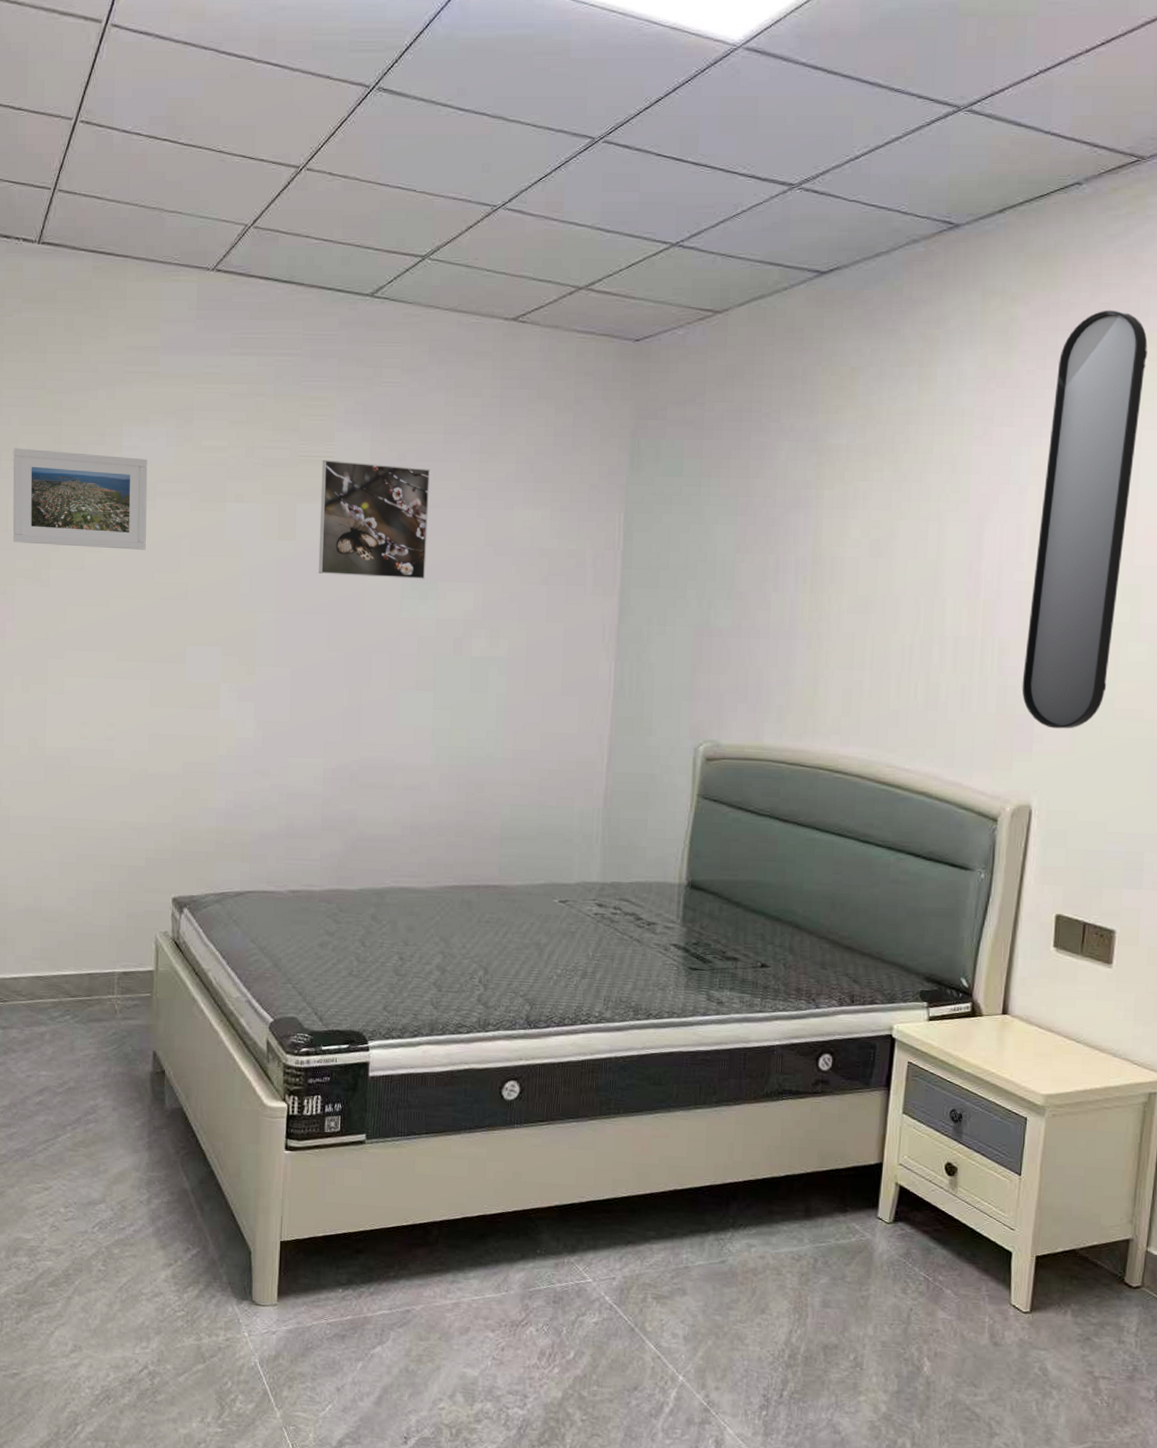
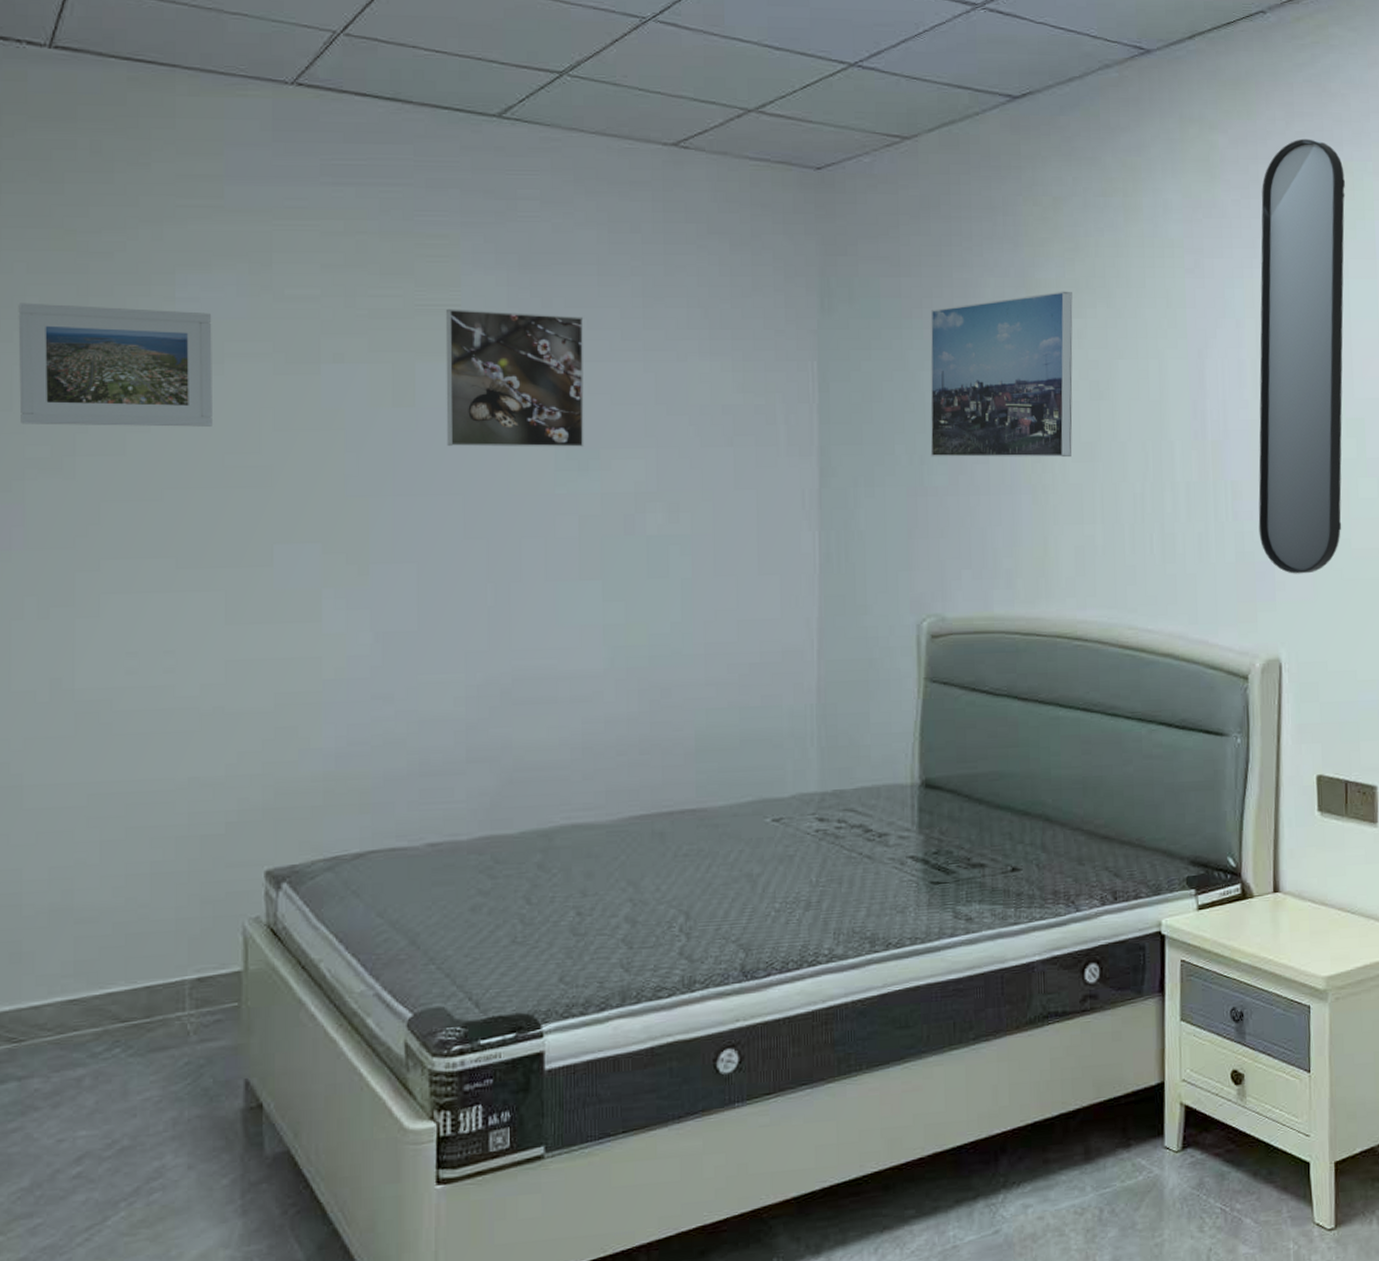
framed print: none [718,455,861,609] -> present [930,291,1073,458]

